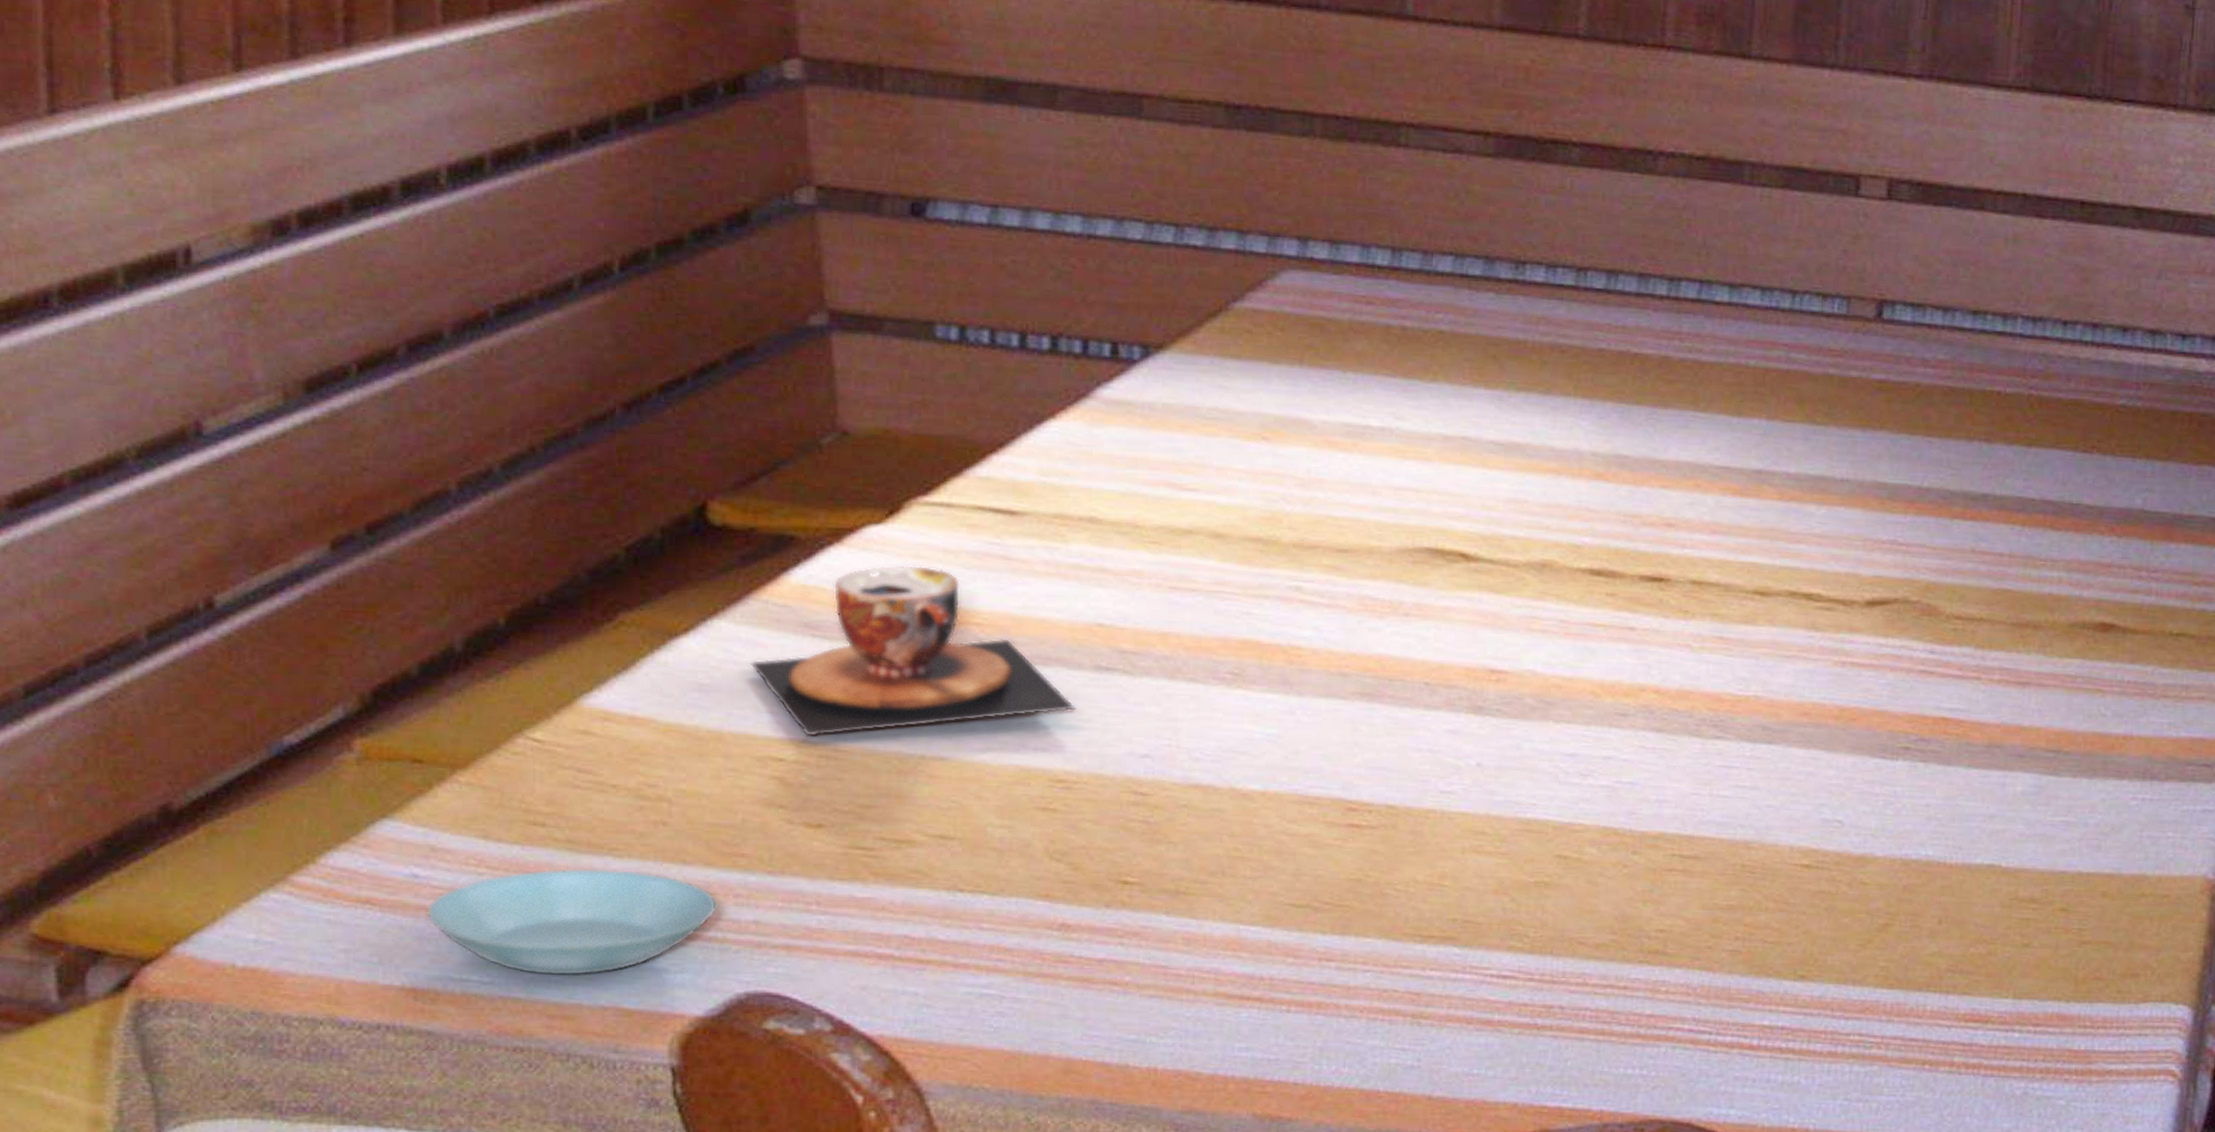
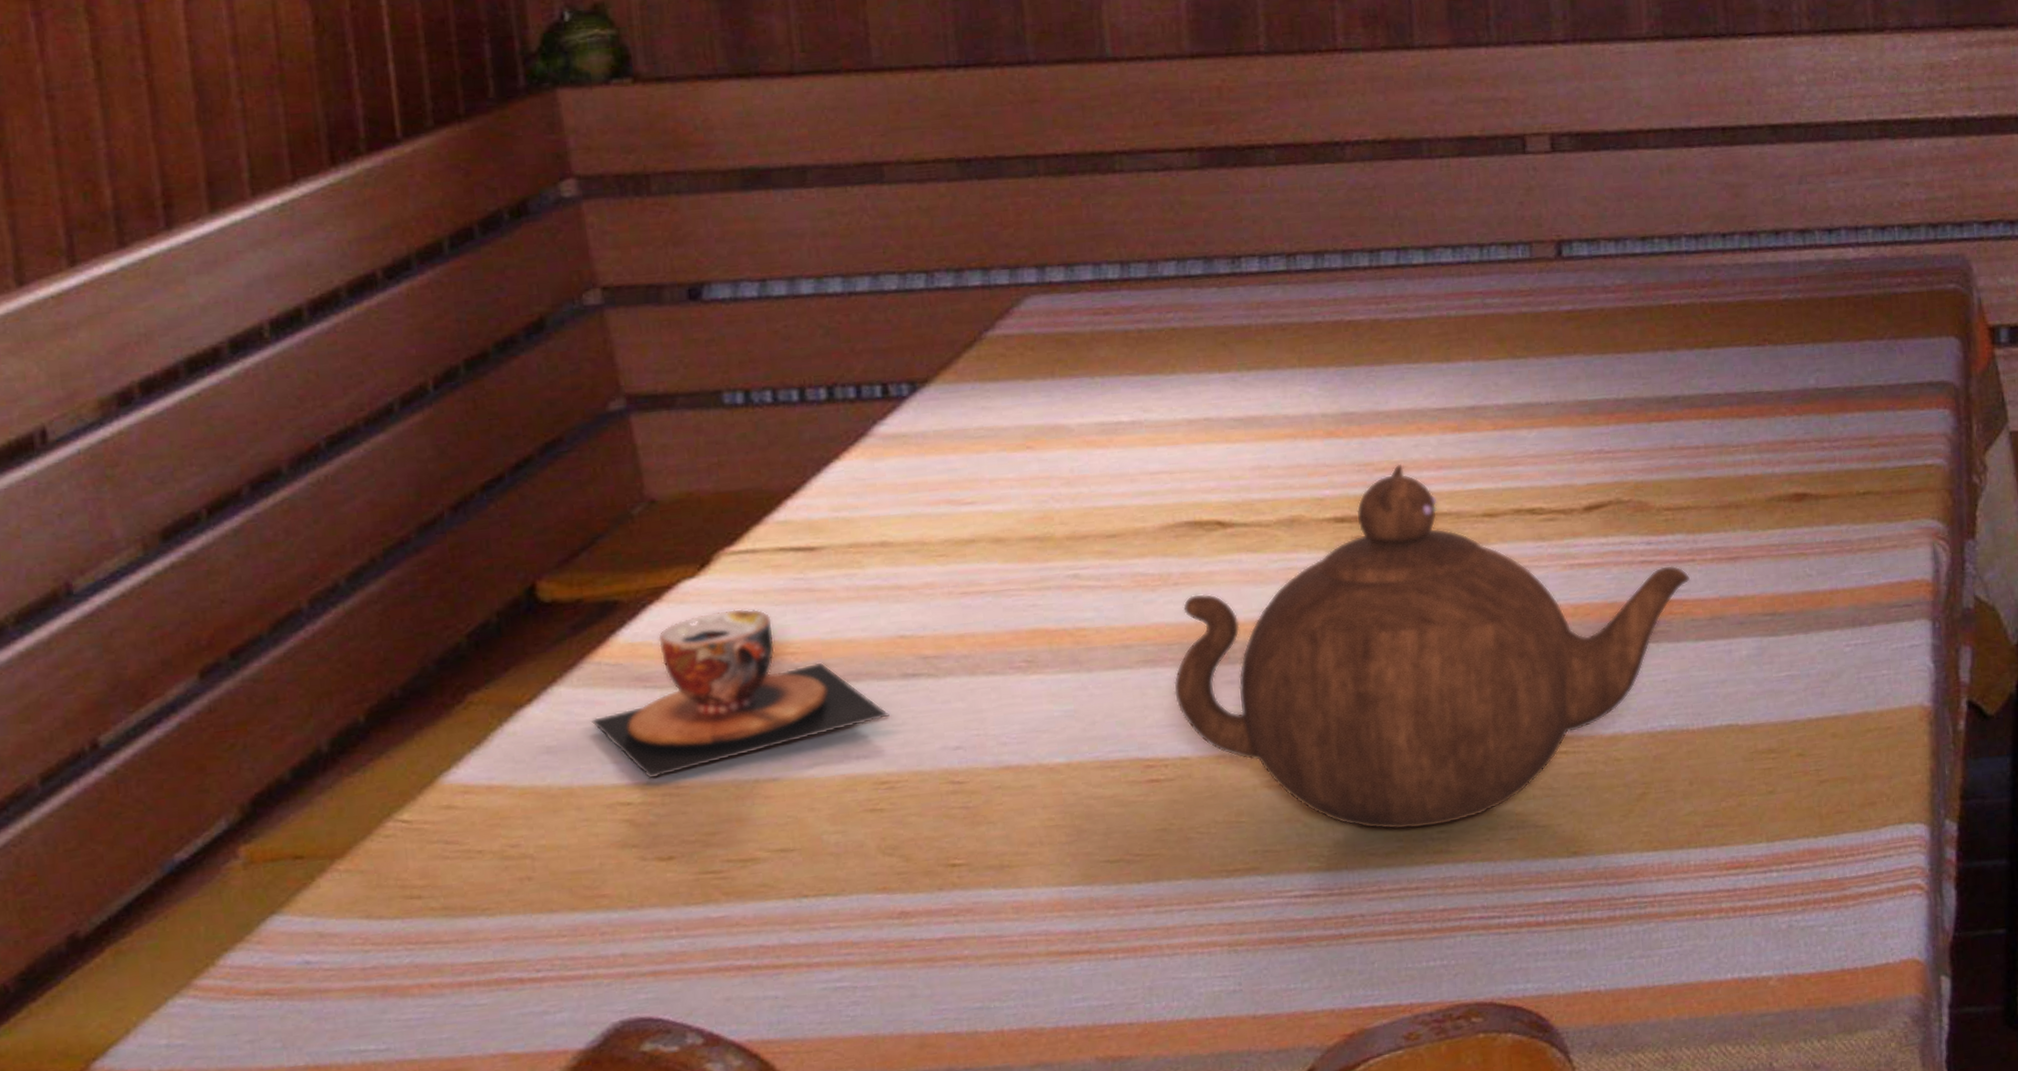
saucer: present [425,867,718,976] -> none [320,925,587,1036]
teapot: none [1388,520,1972,924] -> present [1173,464,1691,830]

